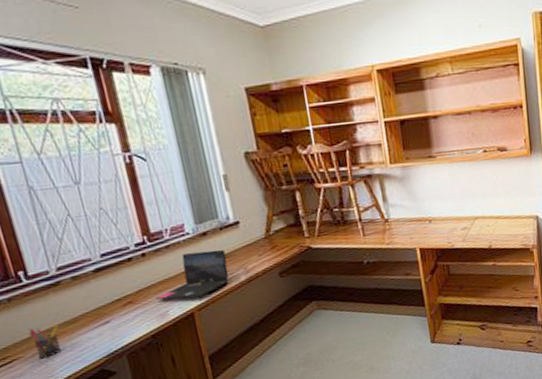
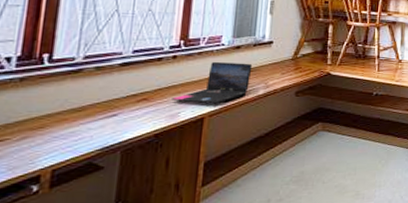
pen holder: present [29,326,62,359] -> none [26,111,63,144]

